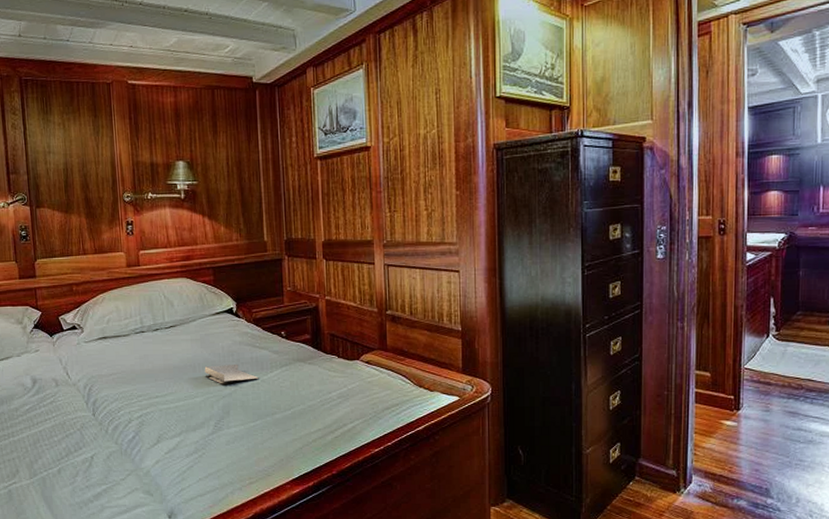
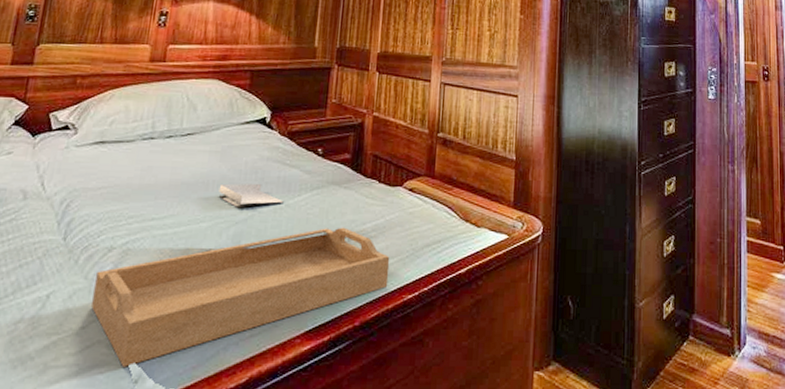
serving tray: none [124,396,357,507] -> present [91,227,390,367]

